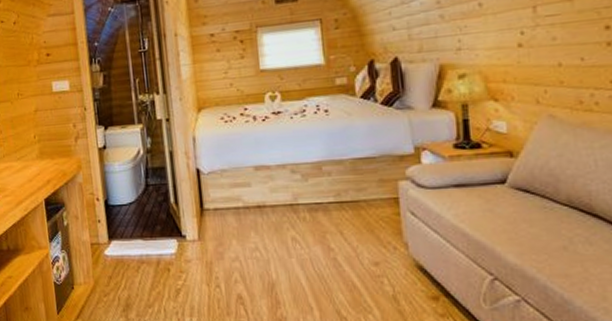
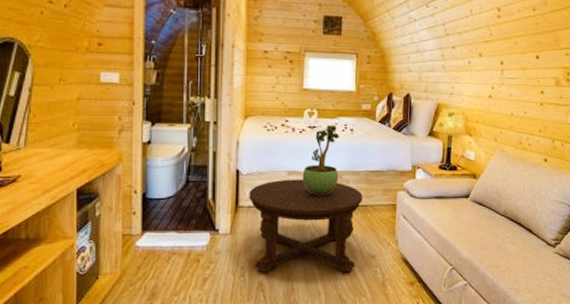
coffee table: none [213,174,354,284] -> present [249,179,363,273]
potted plant: none [271,106,318,191] -> present [302,124,340,195]

